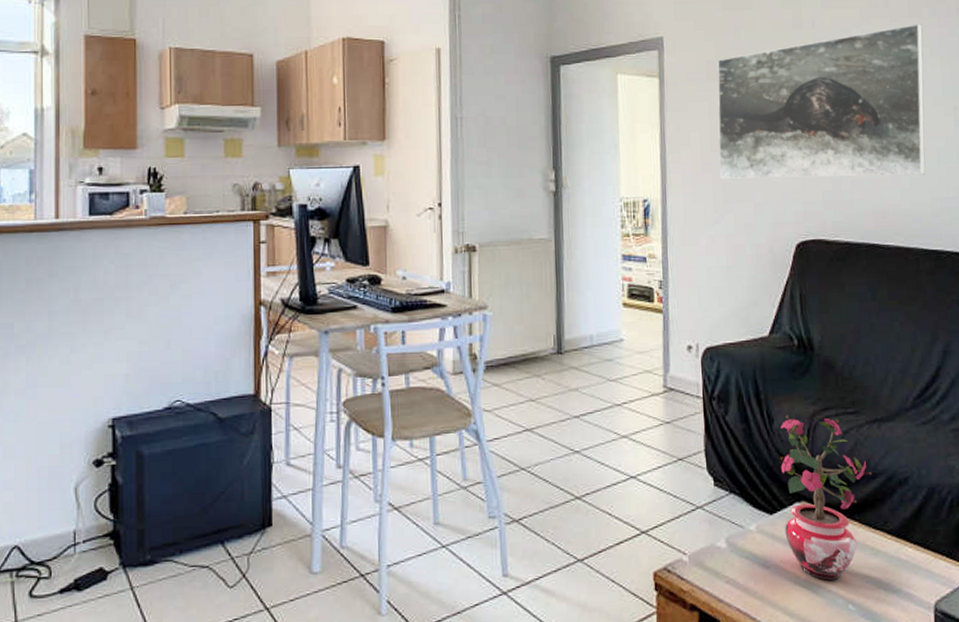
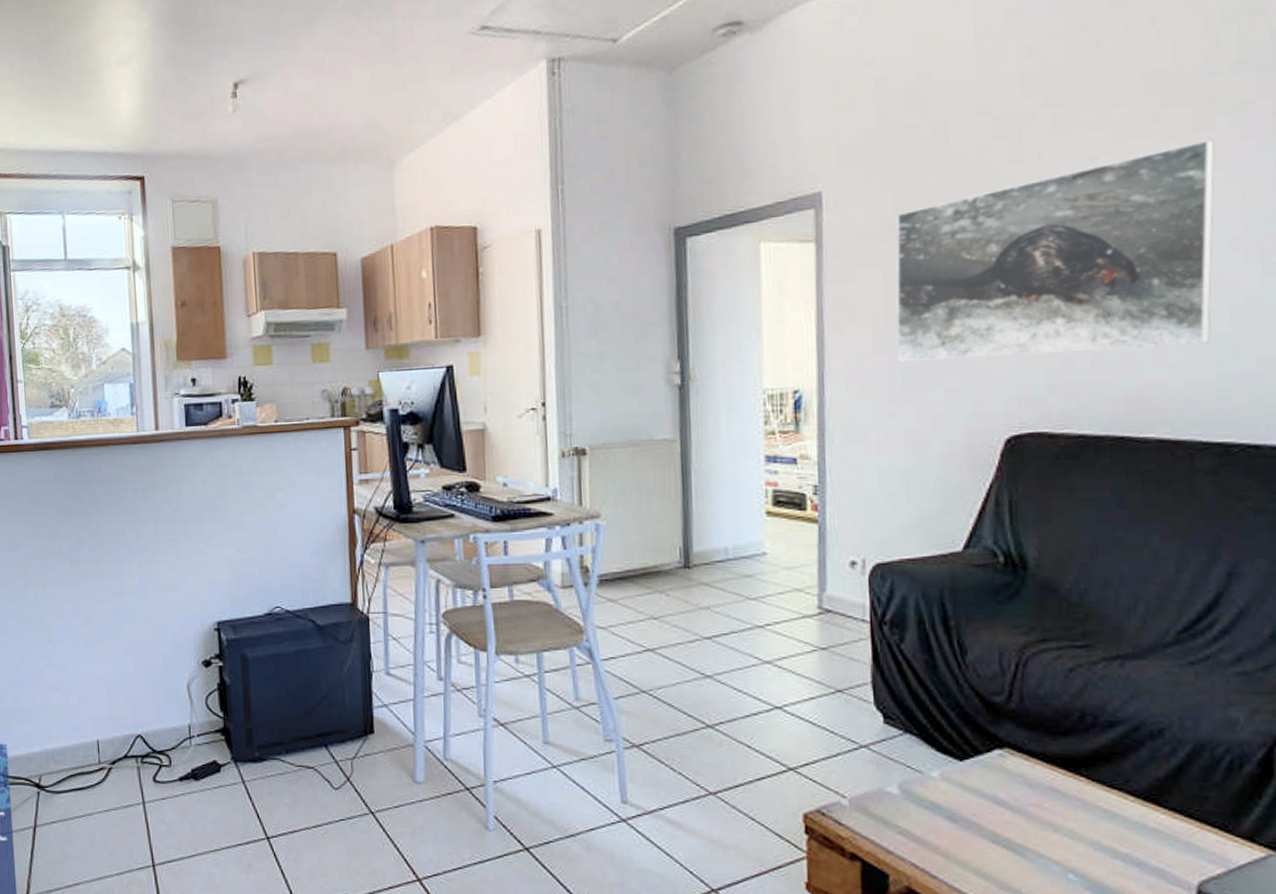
potted plant: present [780,415,873,581] -> none [975,646,1110,843]

